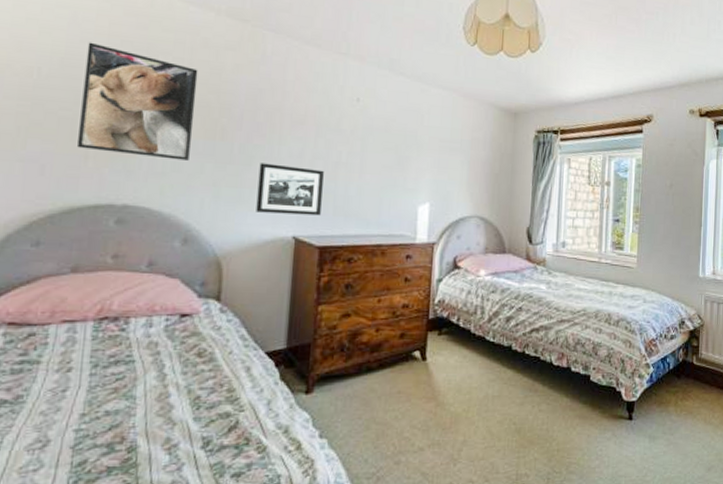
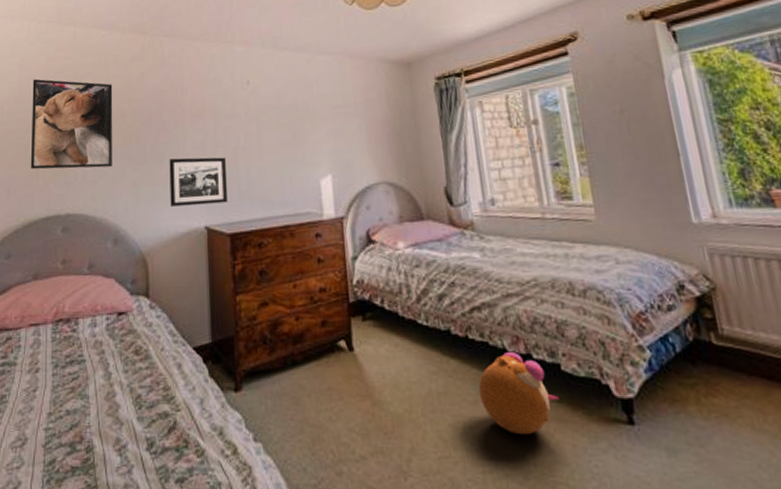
plush toy: none [525,364,584,429] -> present [478,351,559,436]

